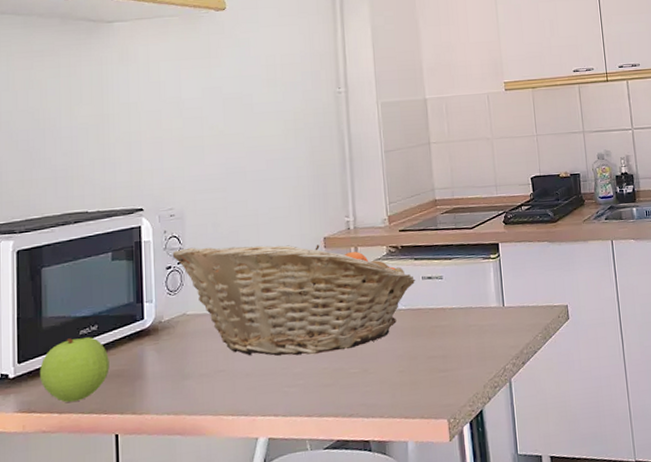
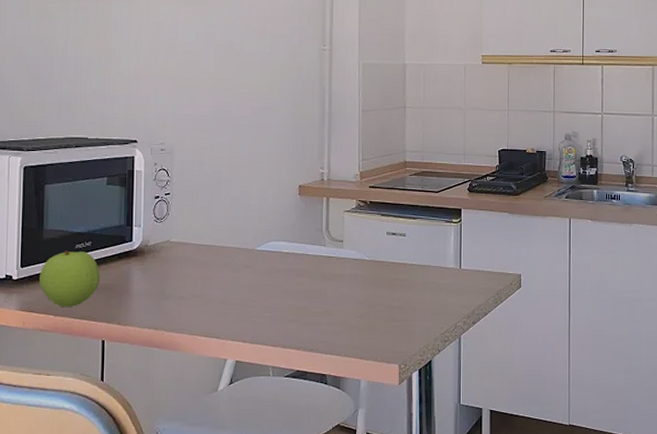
fruit basket: present [172,244,416,356] -> none [160,181,381,292]

